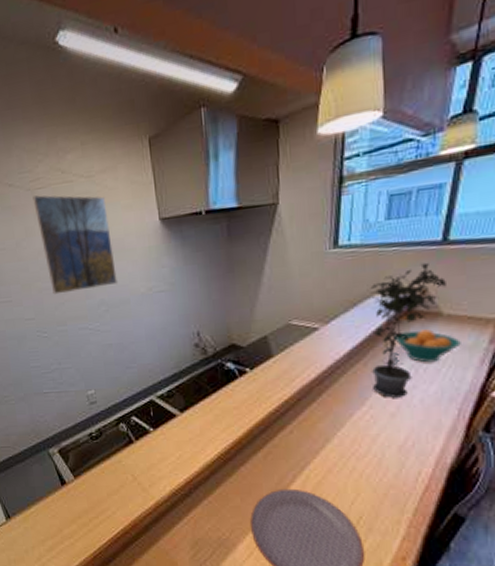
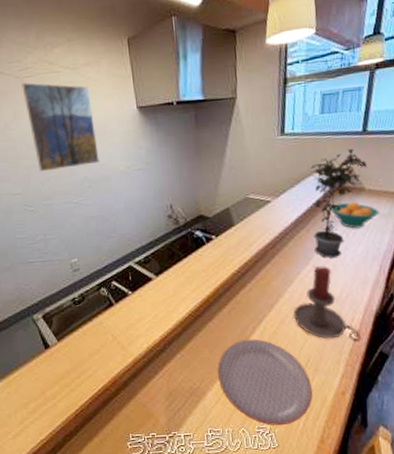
candle holder: none [343,406,431,500] -> present [293,265,362,342]

